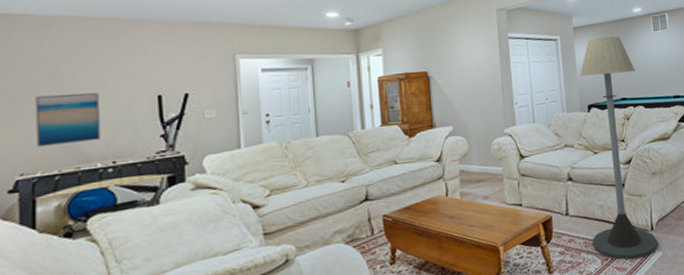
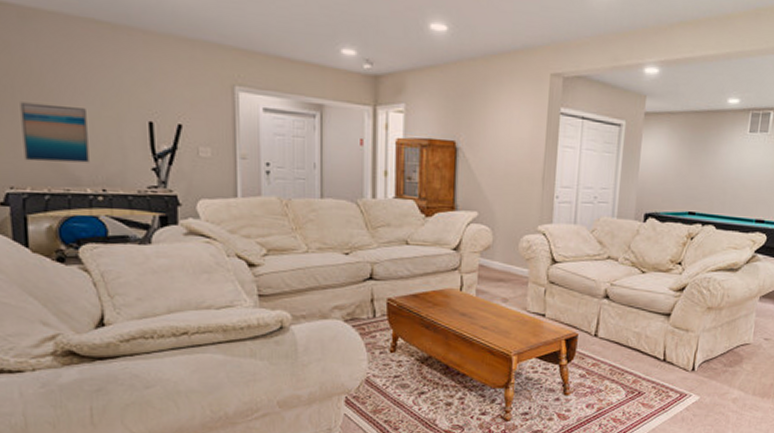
floor lamp: present [580,36,659,260] -> none [619,130,714,398]

